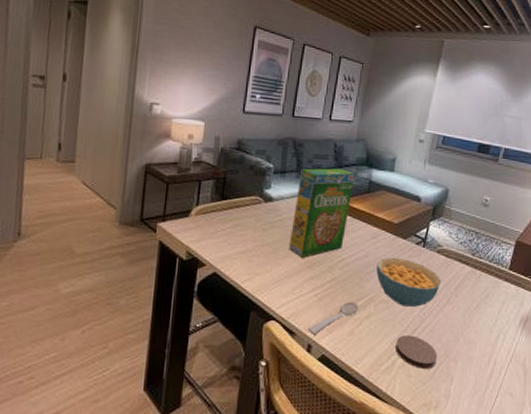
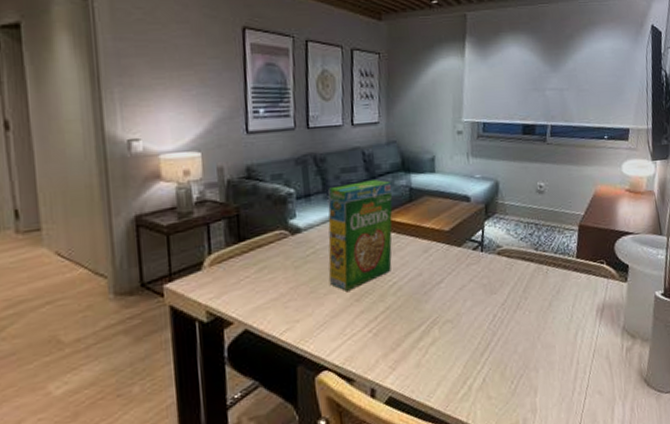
spoon: present [307,301,360,335] -> none [367,329,423,377]
cereal bowl: present [376,257,442,307] -> none [433,268,508,323]
coaster: present [395,335,438,369] -> none [469,352,517,388]

